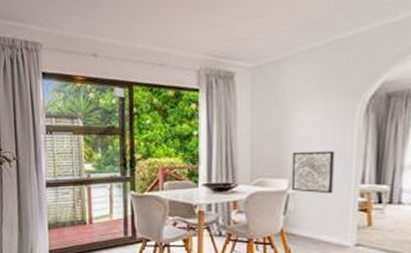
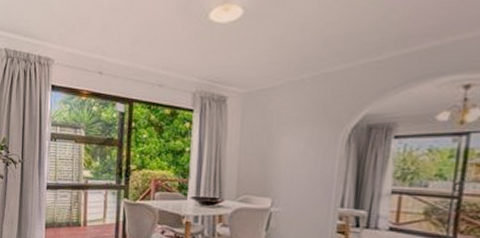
wall art: present [291,150,335,194] -> none [273,173,317,215]

